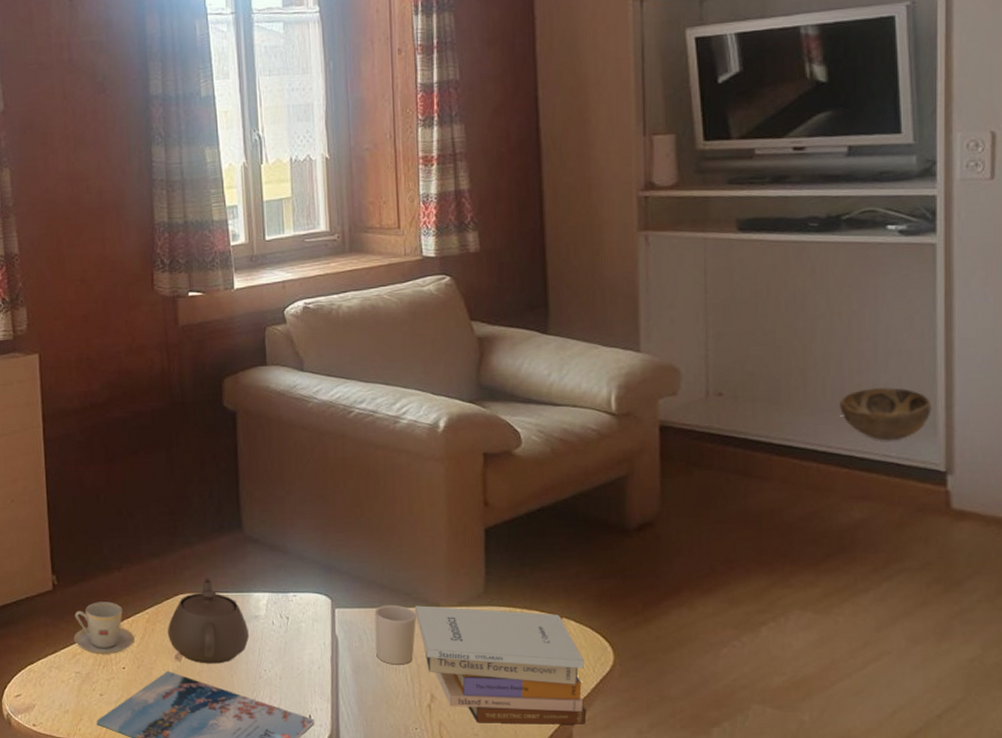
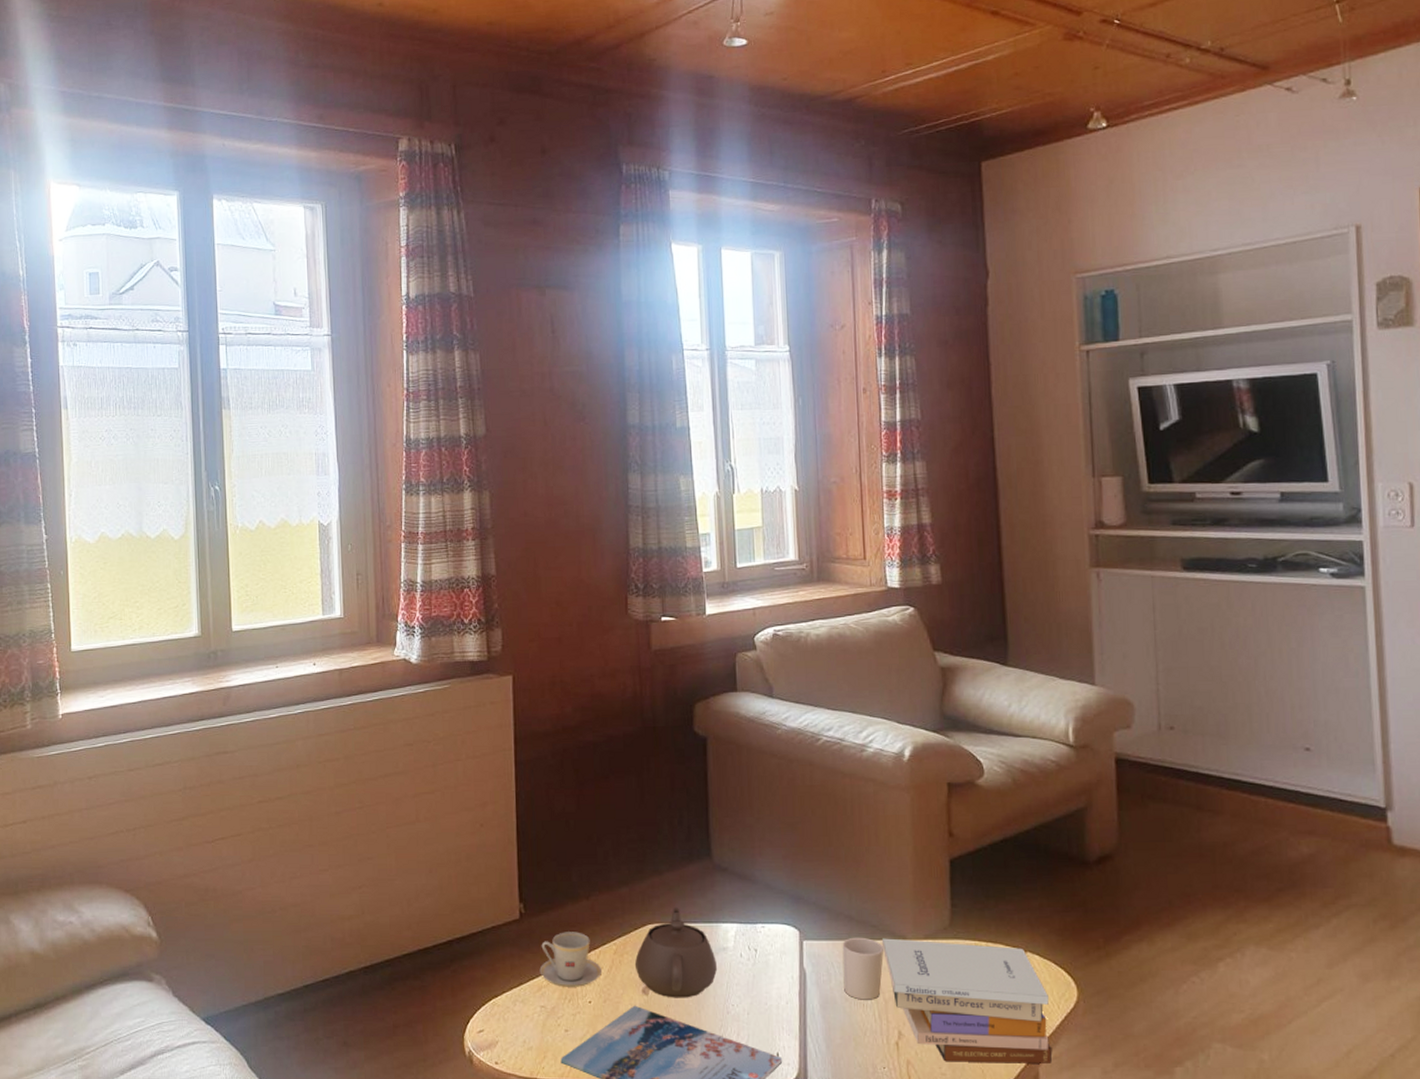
decorative bowl: present [840,387,932,441] -> none [1283,723,1369,777]

